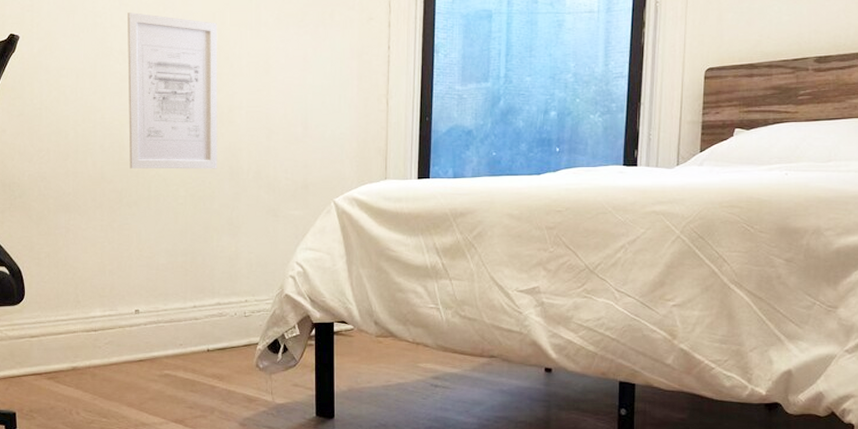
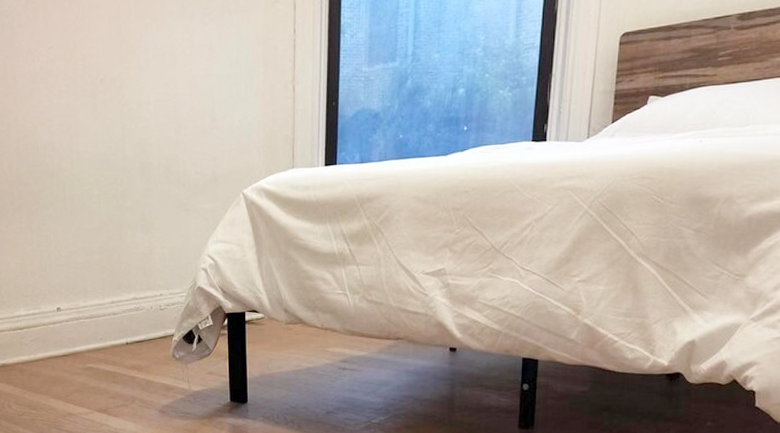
wall art: present [127,12,218,169] -> none [34,10,129,170]

